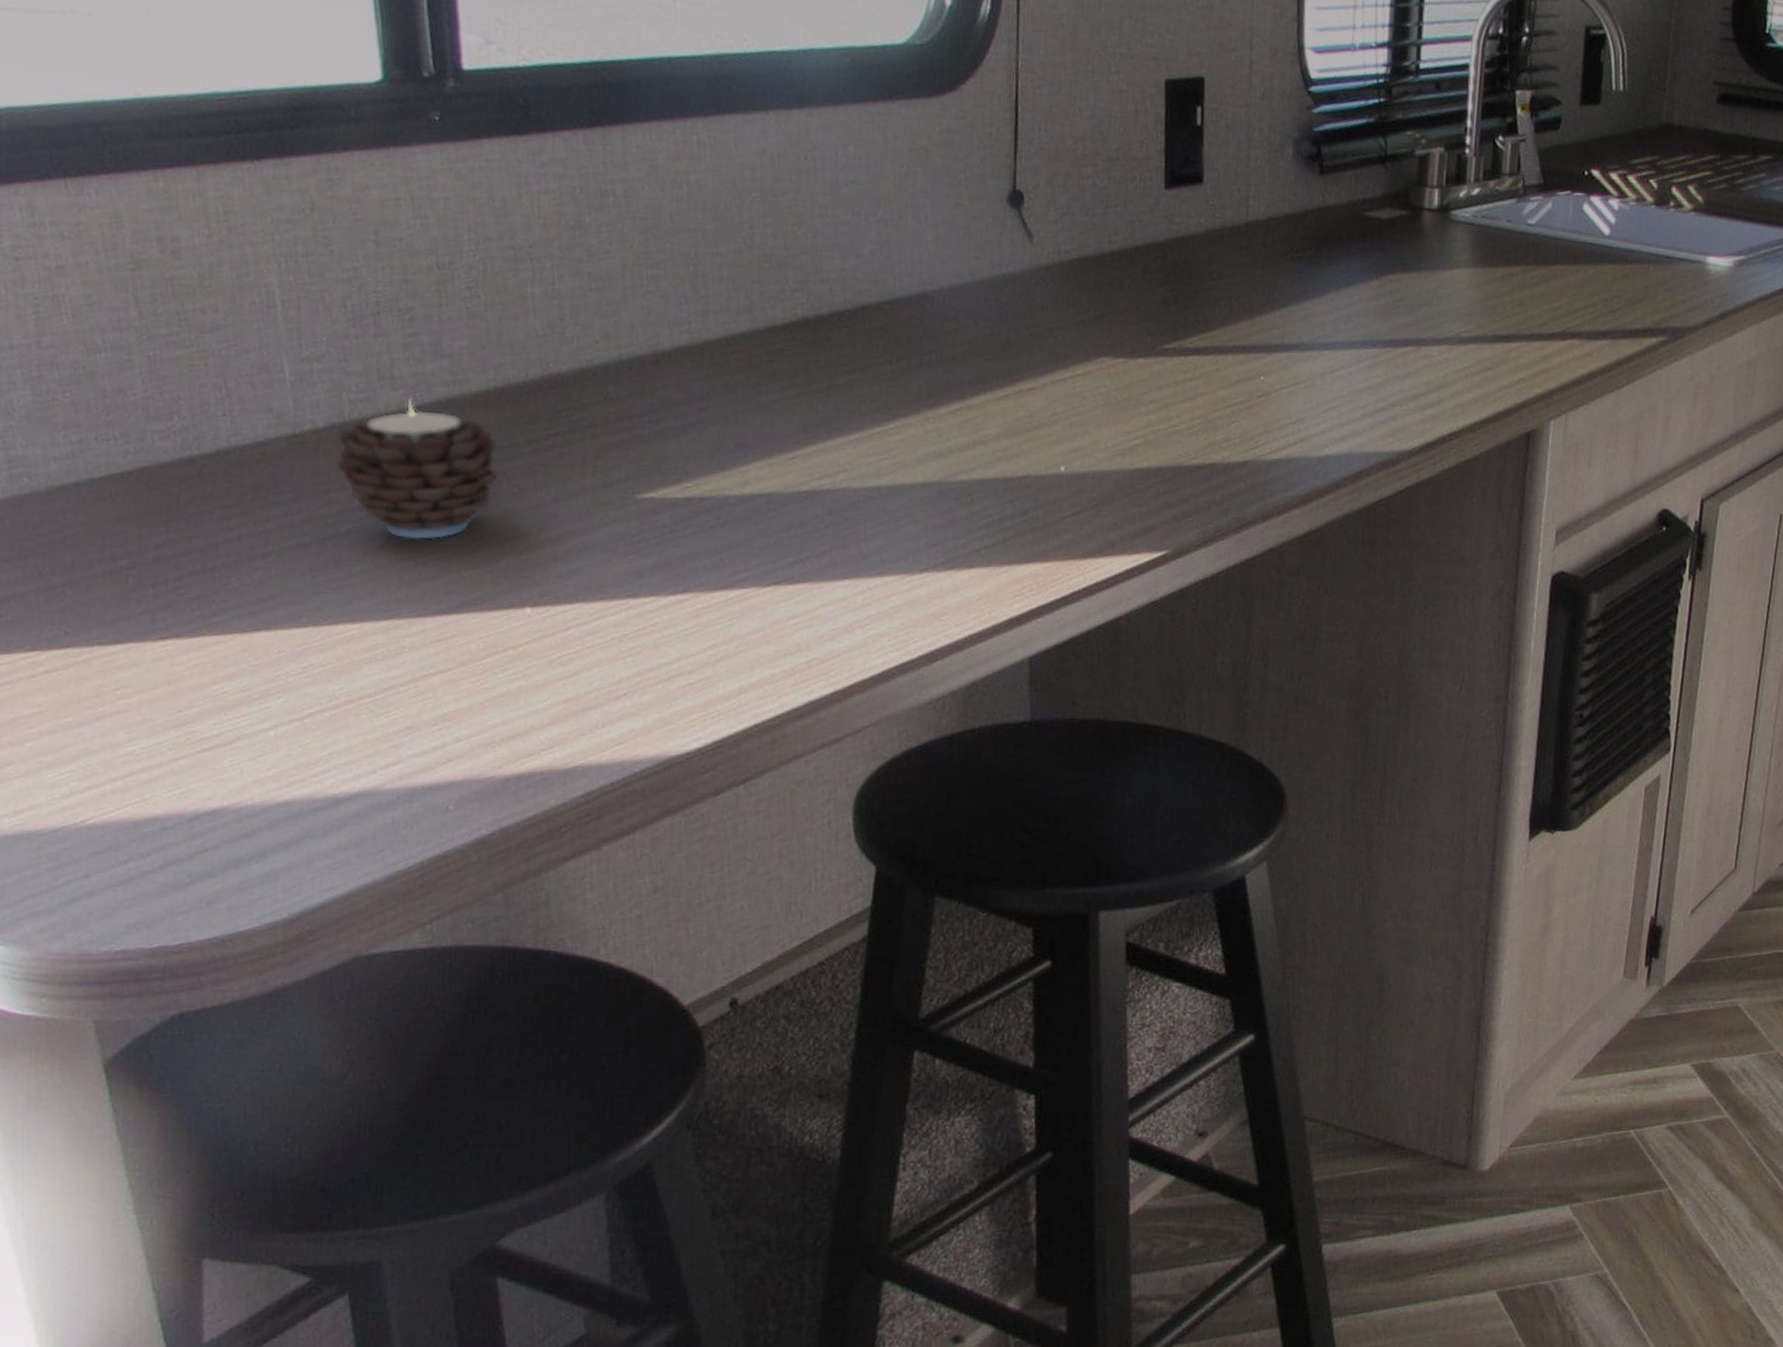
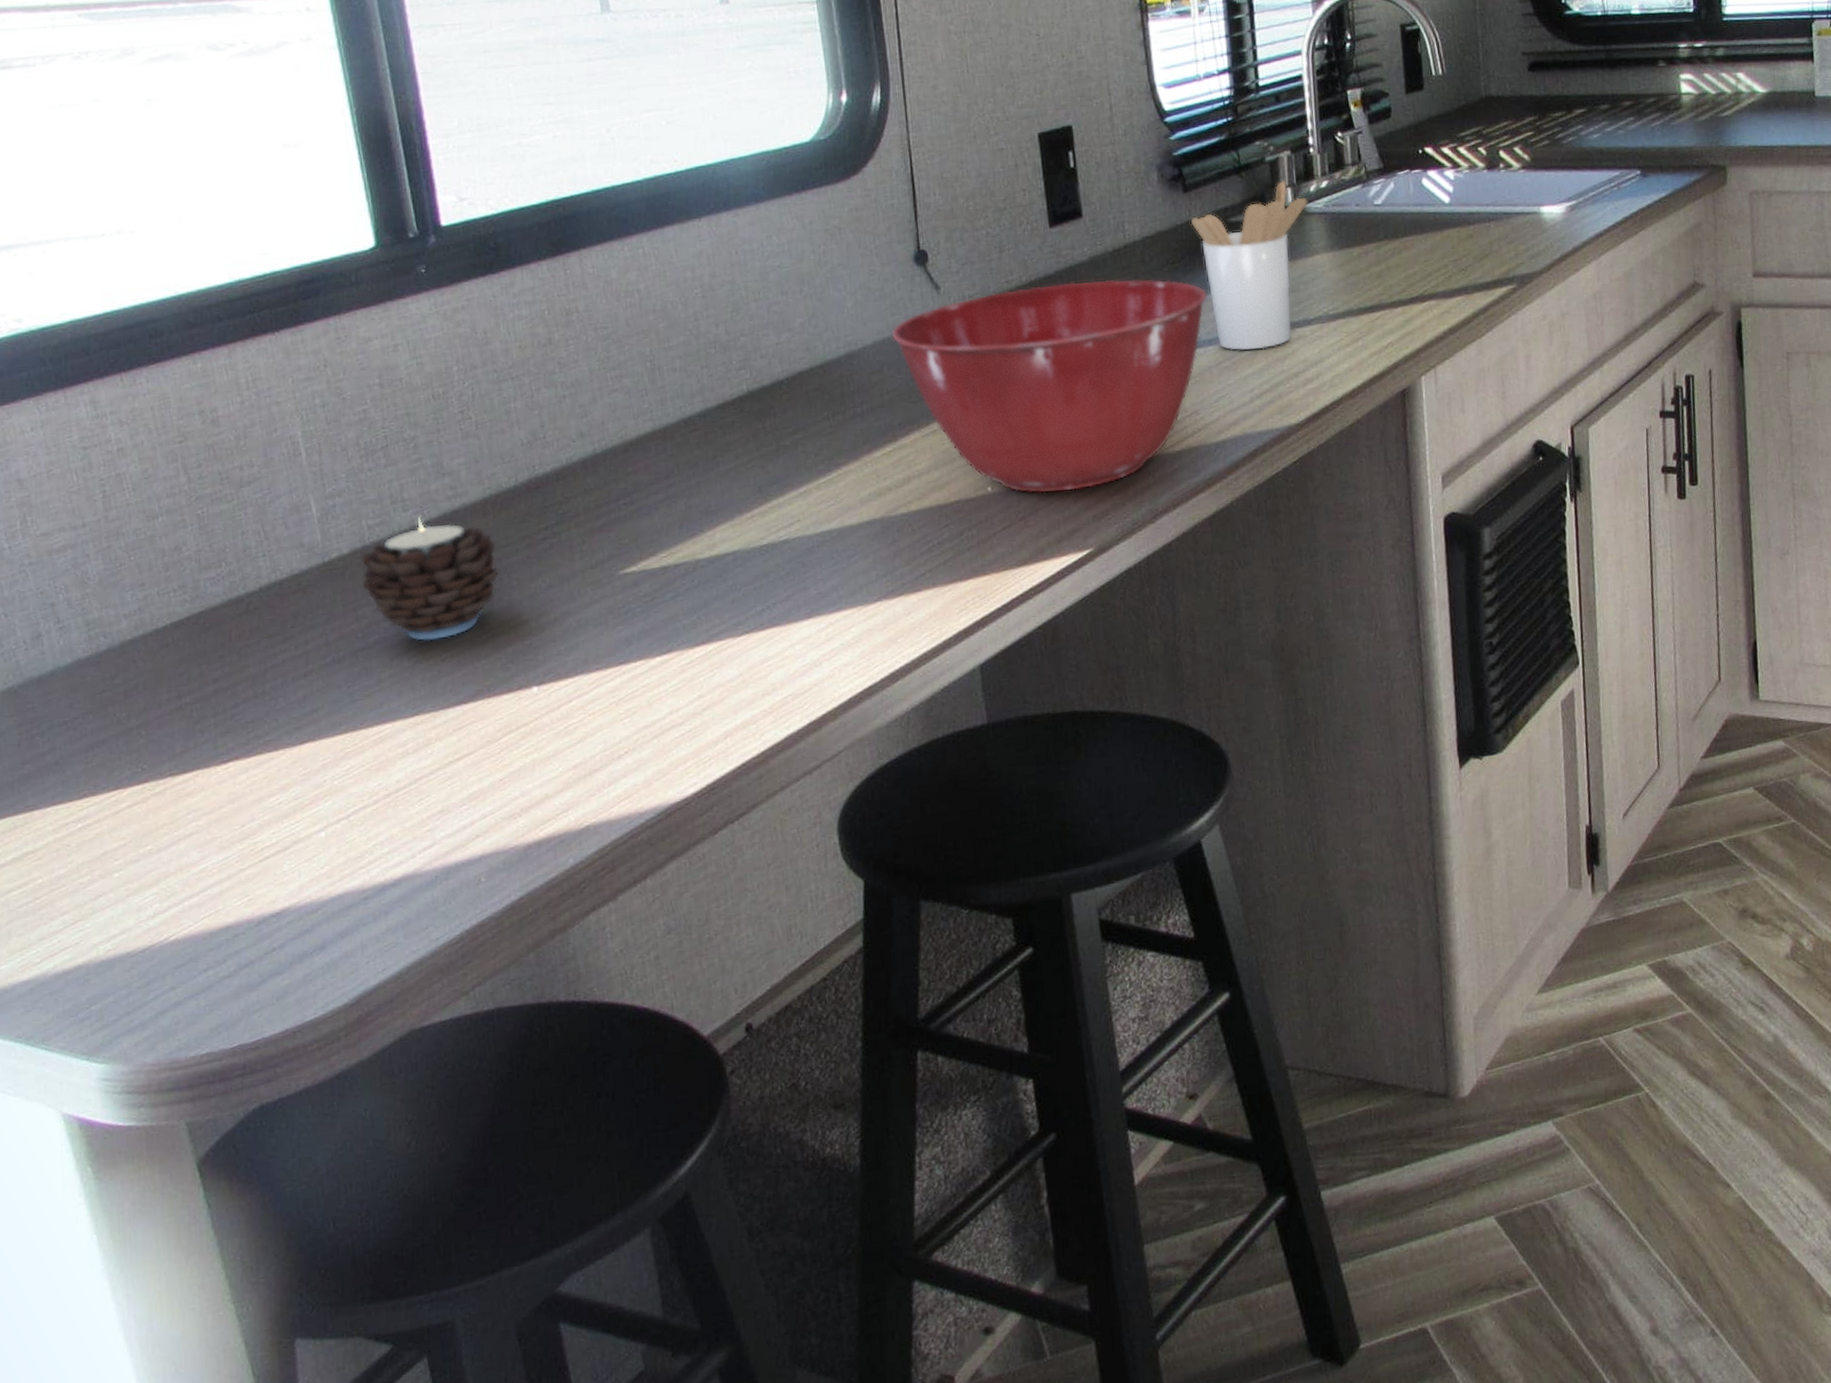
mixing bowl: none [973,252,1330,485] -> present [891,279,1208,493]
utensil holder: none [1322,179,1456,363] -> present [1190,180,1308,351]

